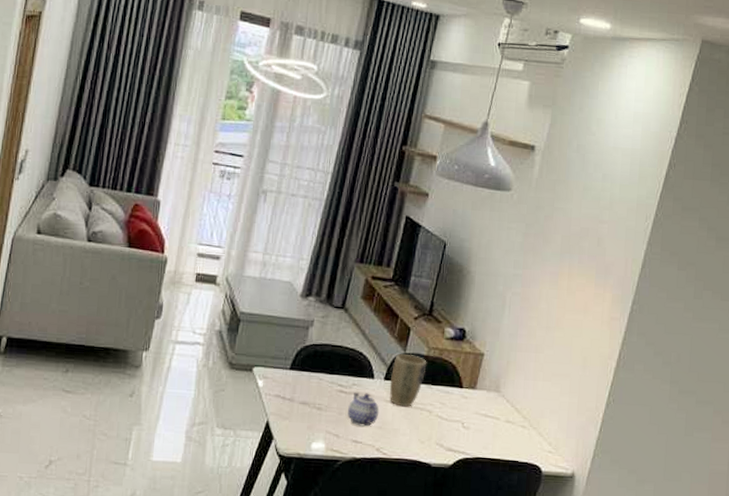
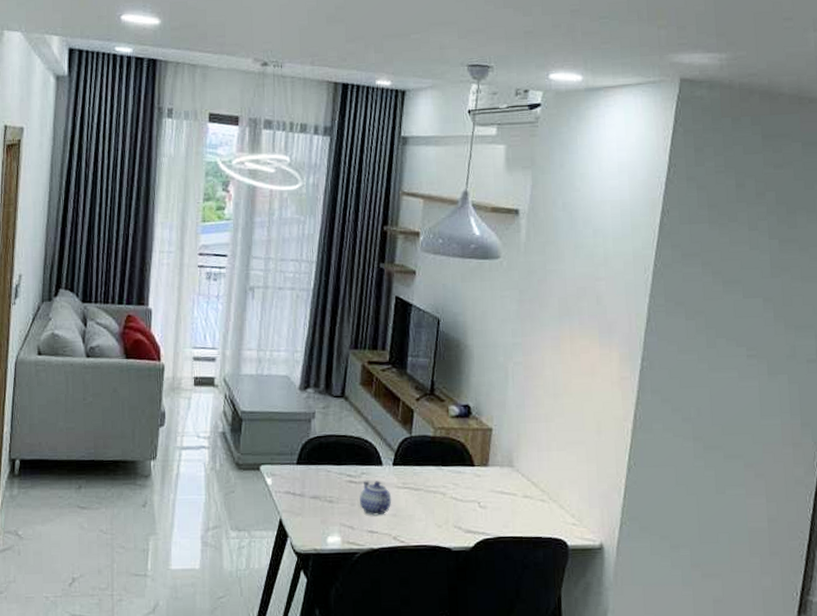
plant pot: present [389,354,427,407] -> none [399,436,435,492]

